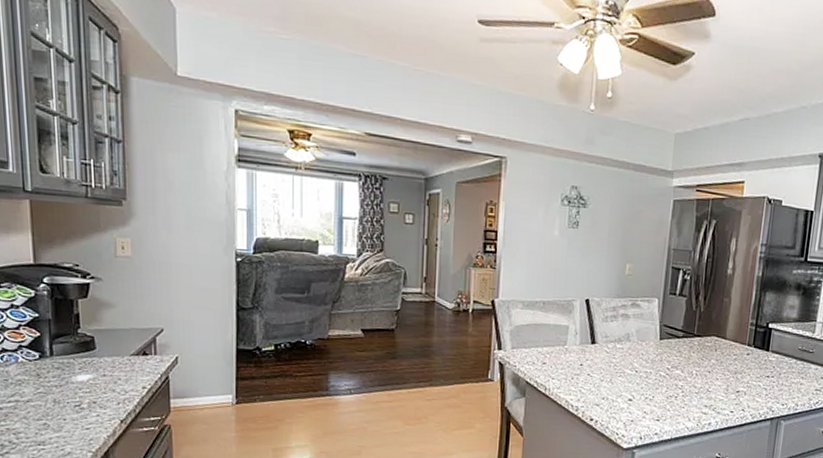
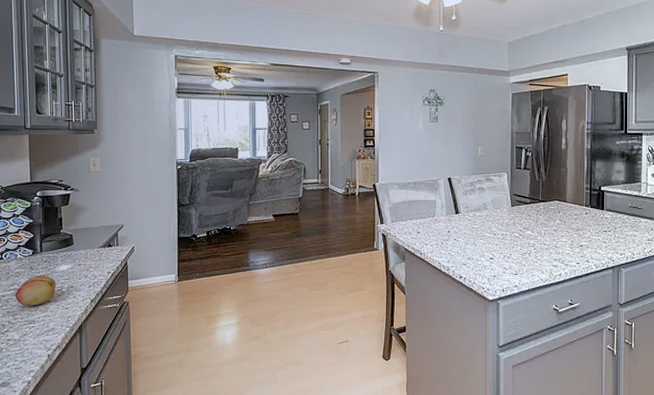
fruit: none [17,386,73,423] -> present [15,276,56,306]

